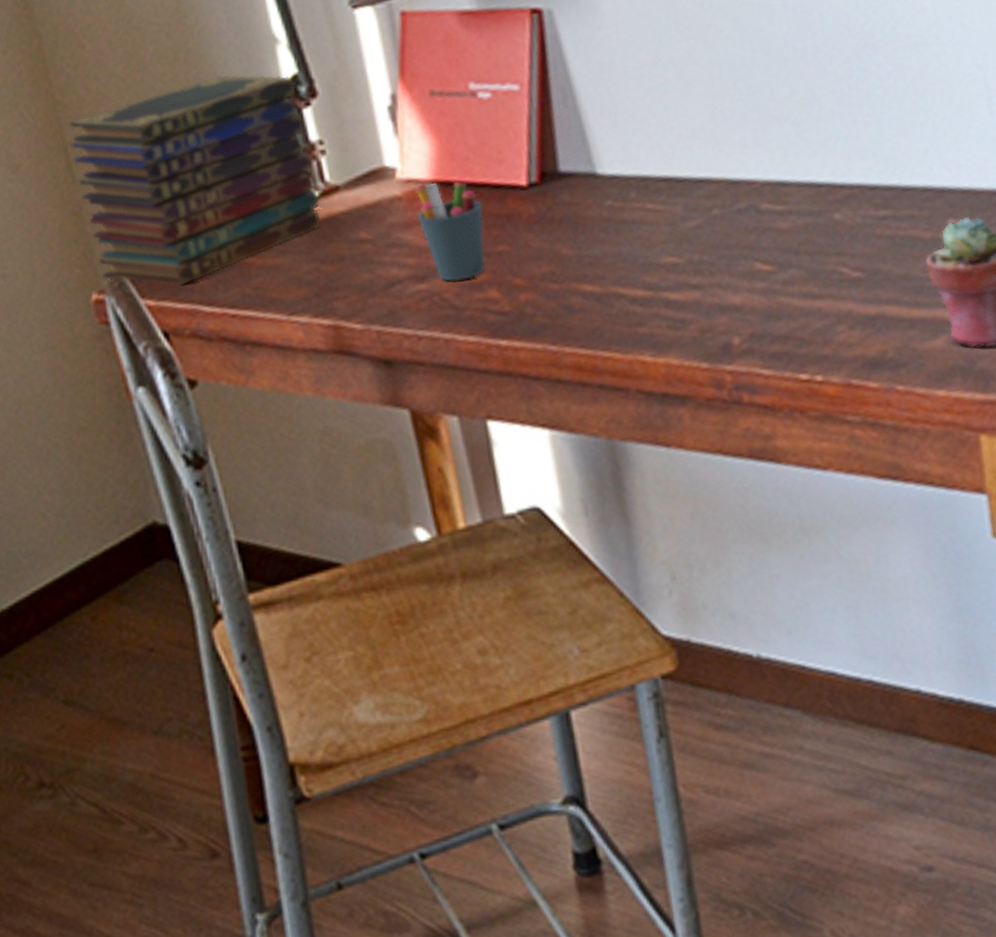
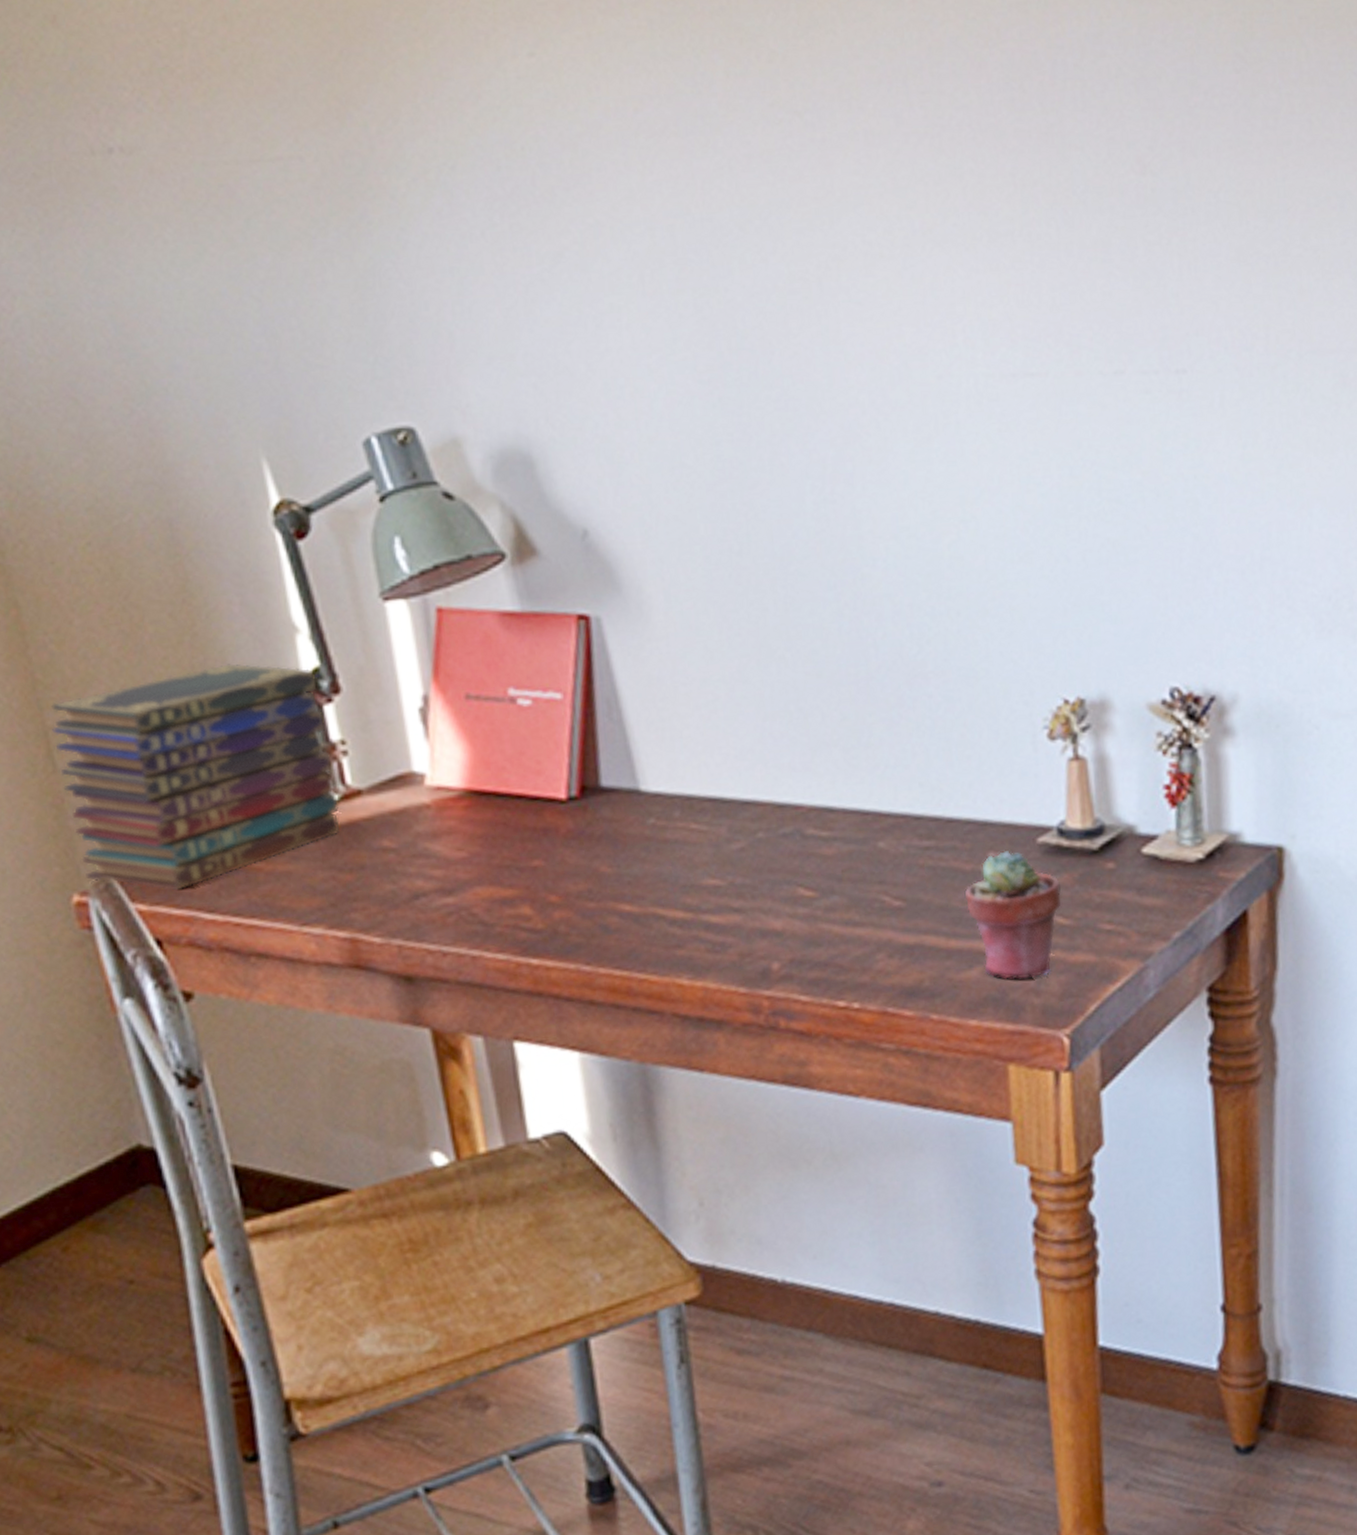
pen holder: present [415,180,485,282] -> none [445,790,519,896]

